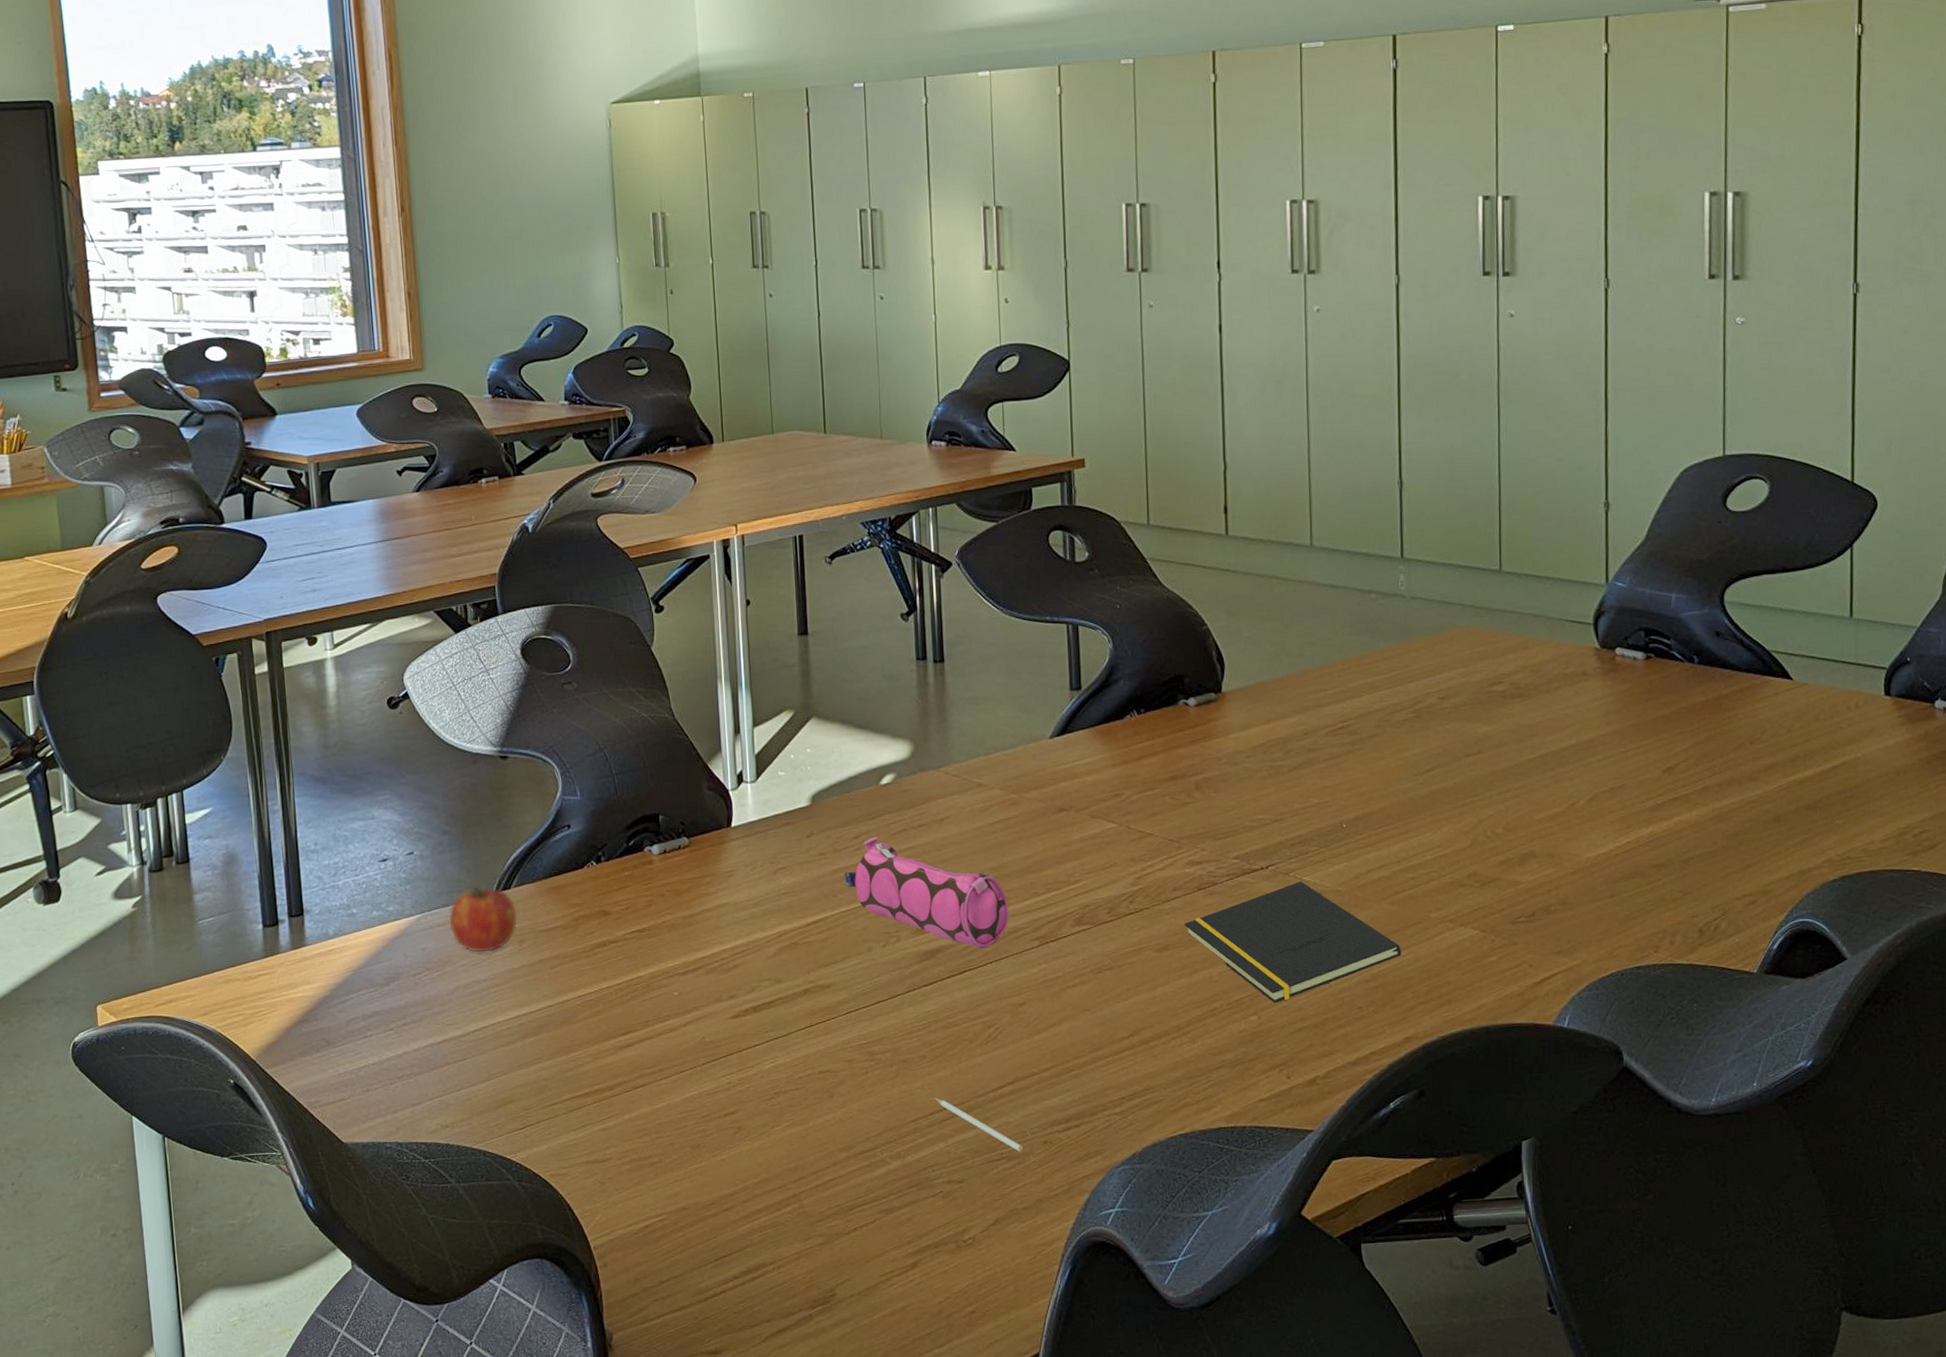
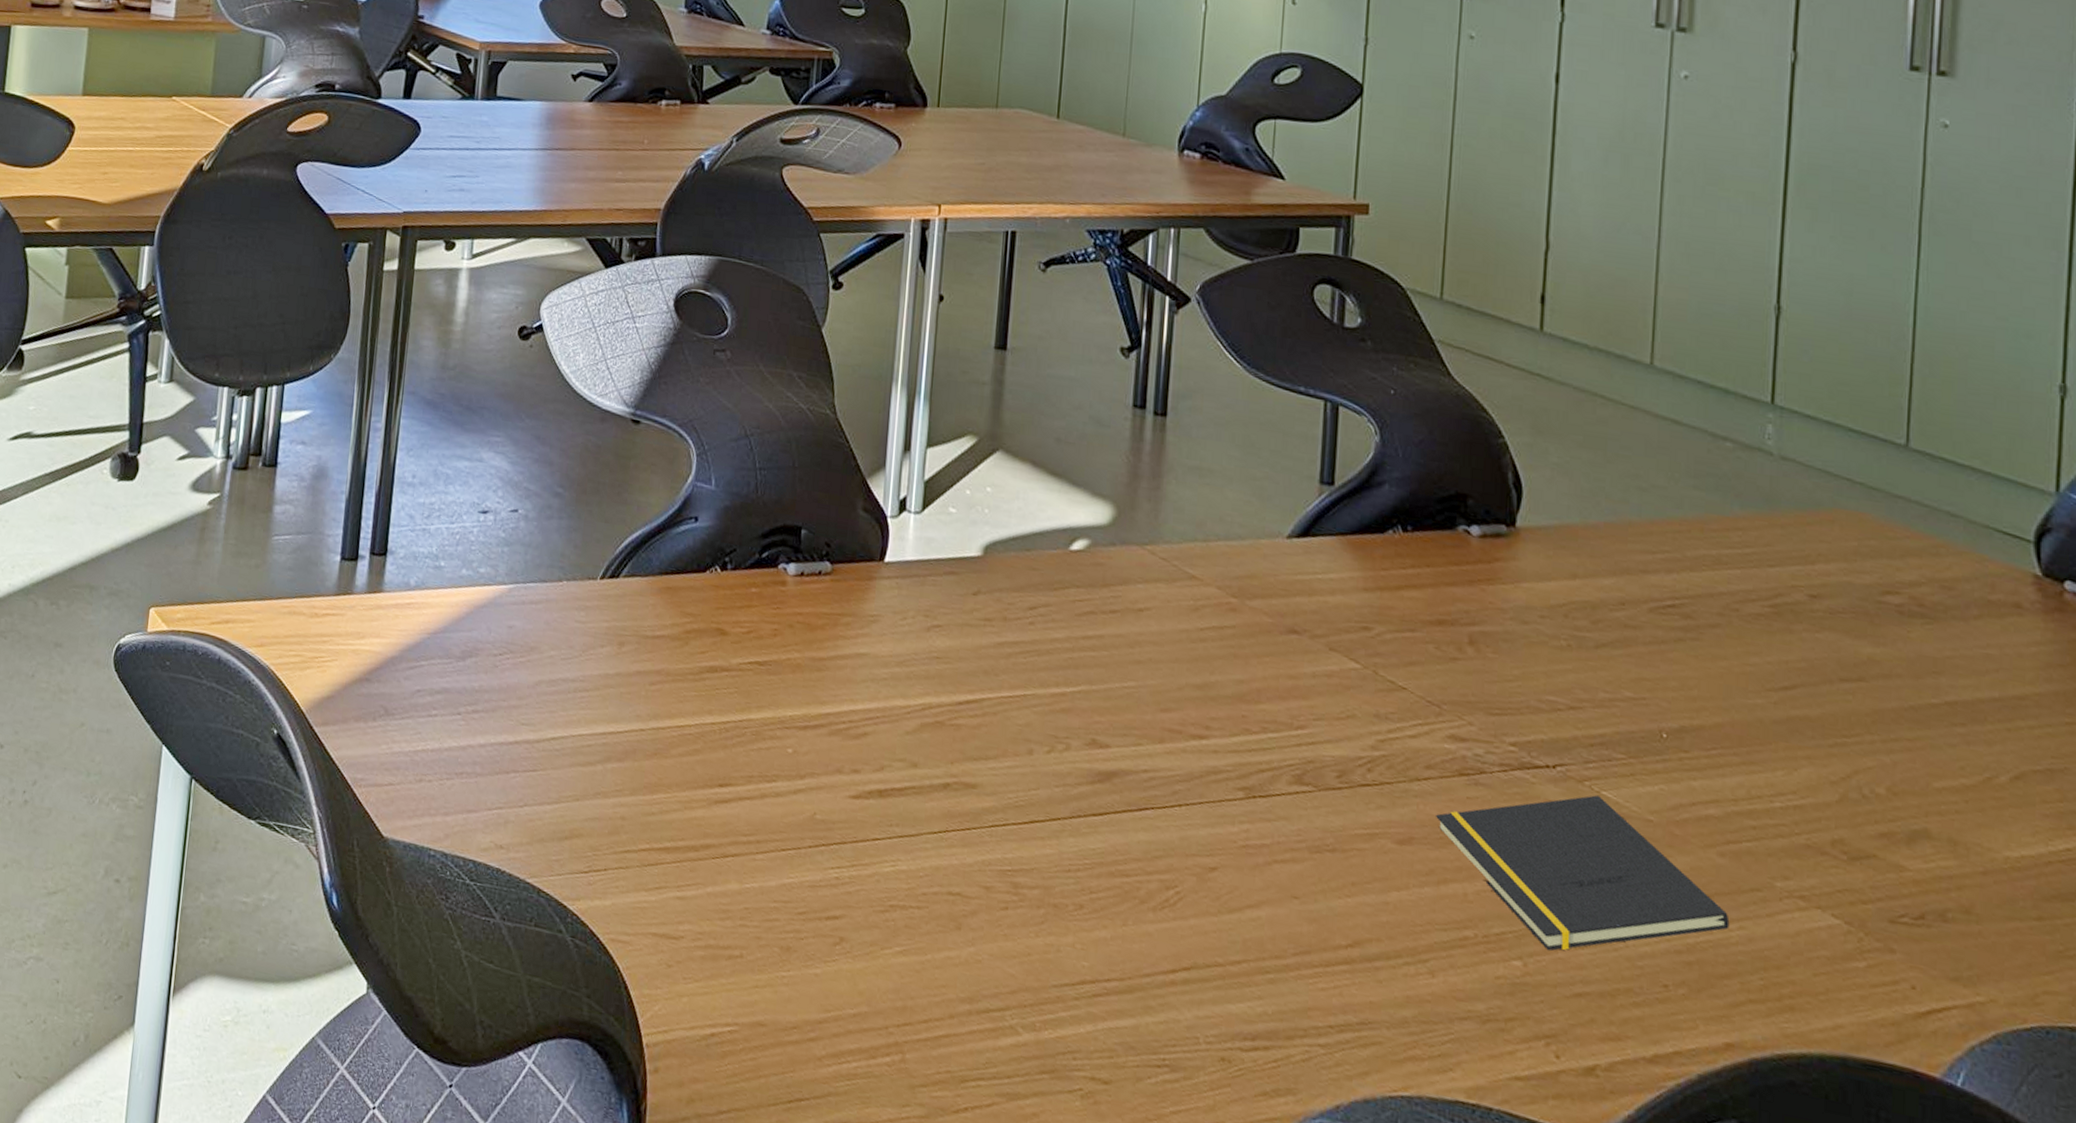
fruit: present [449,888,518,953] -> none [543,567,623,648]
pencil case: present [844,837,1009,949] -> none [1011,612,1211,785]
drawing pencil: present [935,1098,1023,1152] -> none [1088,963,1192,1063]

